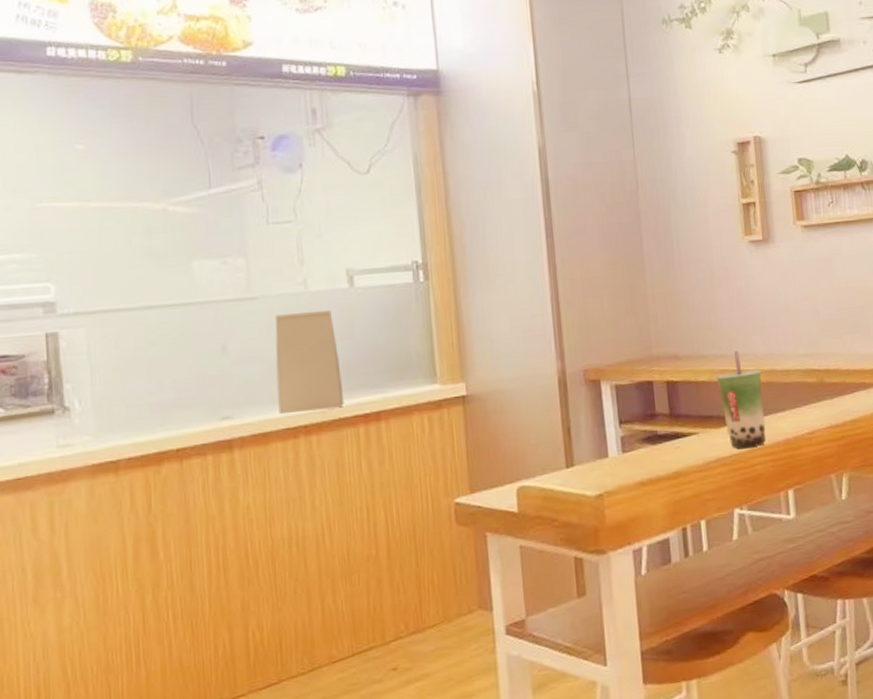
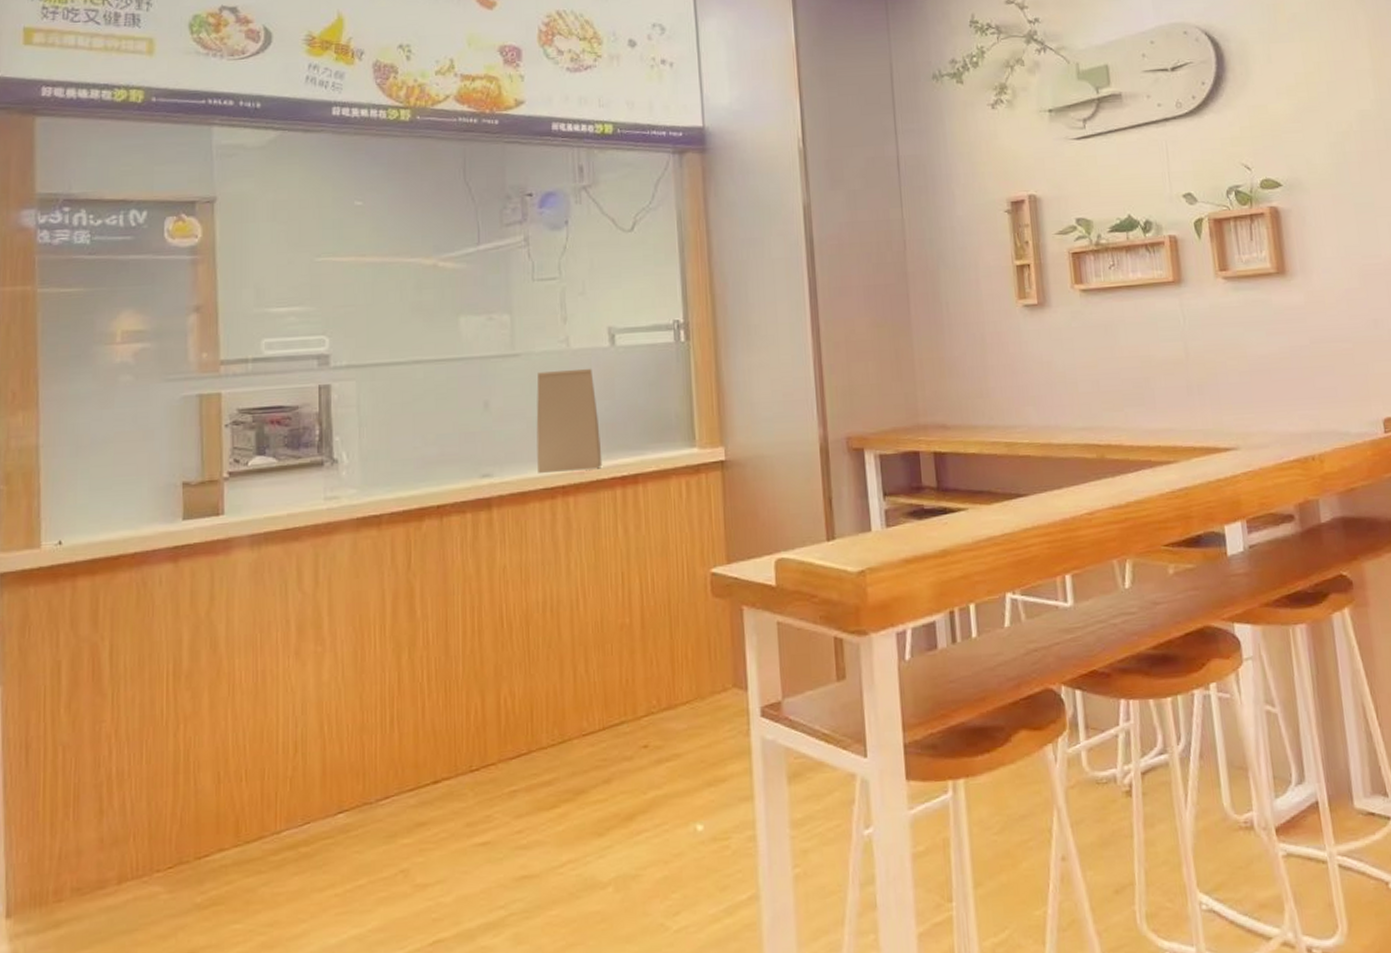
beverage cup: present [715,351,766,449] -> none [986,422,1041,527]

